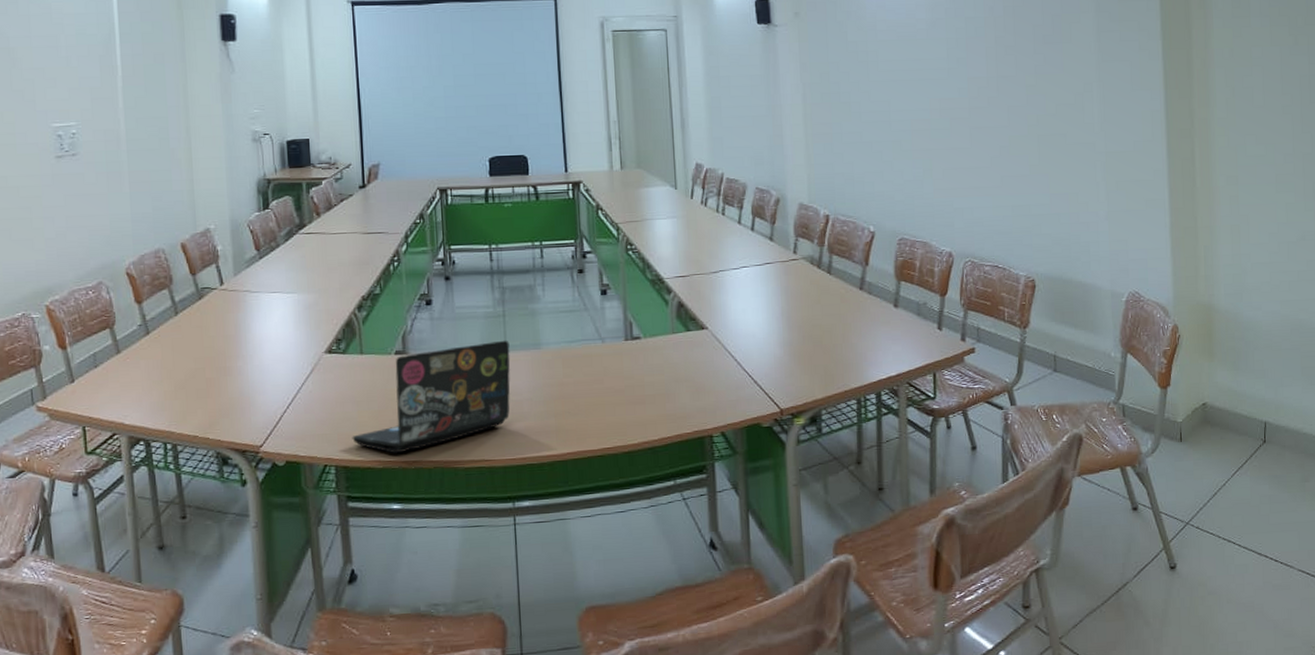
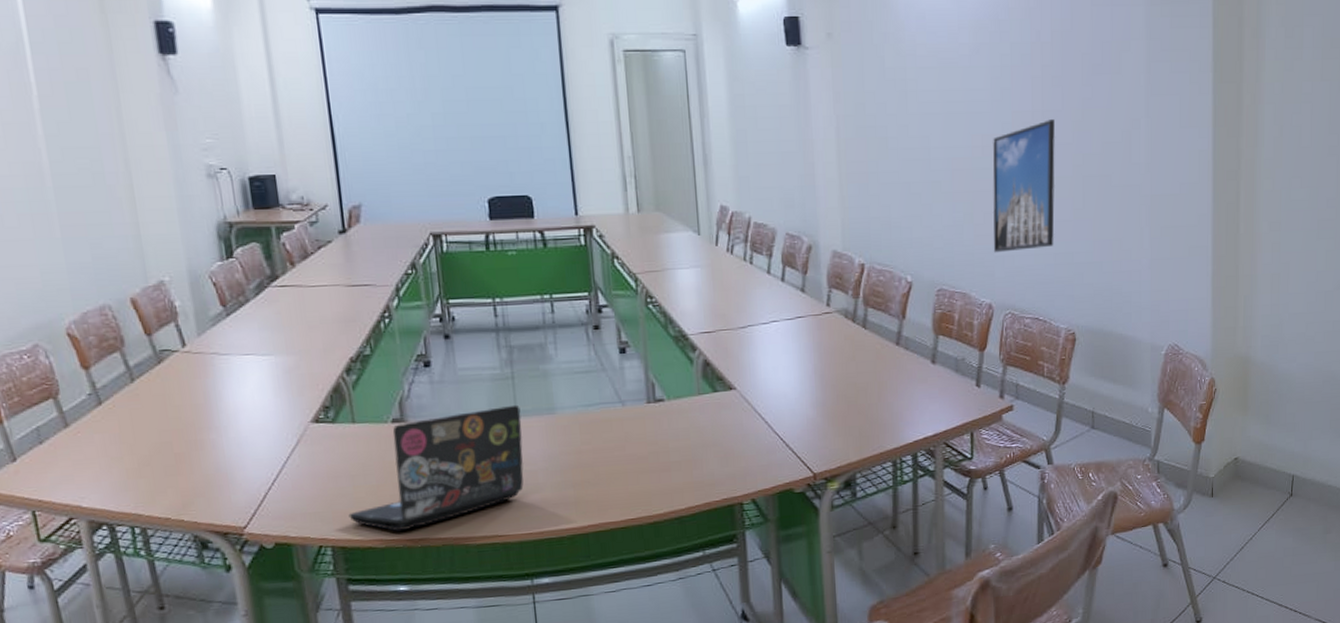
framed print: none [950,84,1011,205] -> present [993,119,1055,253]

